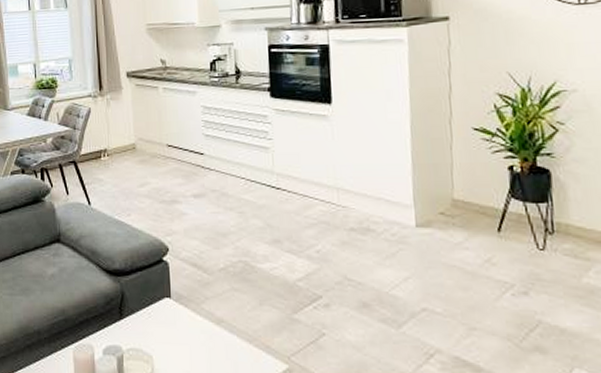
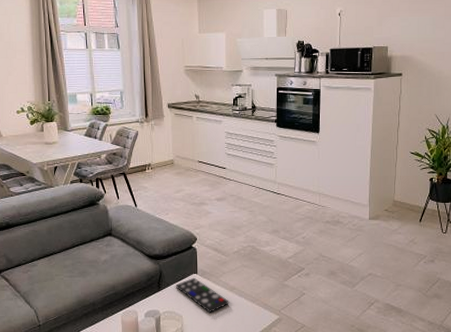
remote control: none [143,302,216,354] -> present [176,277,229,312]

